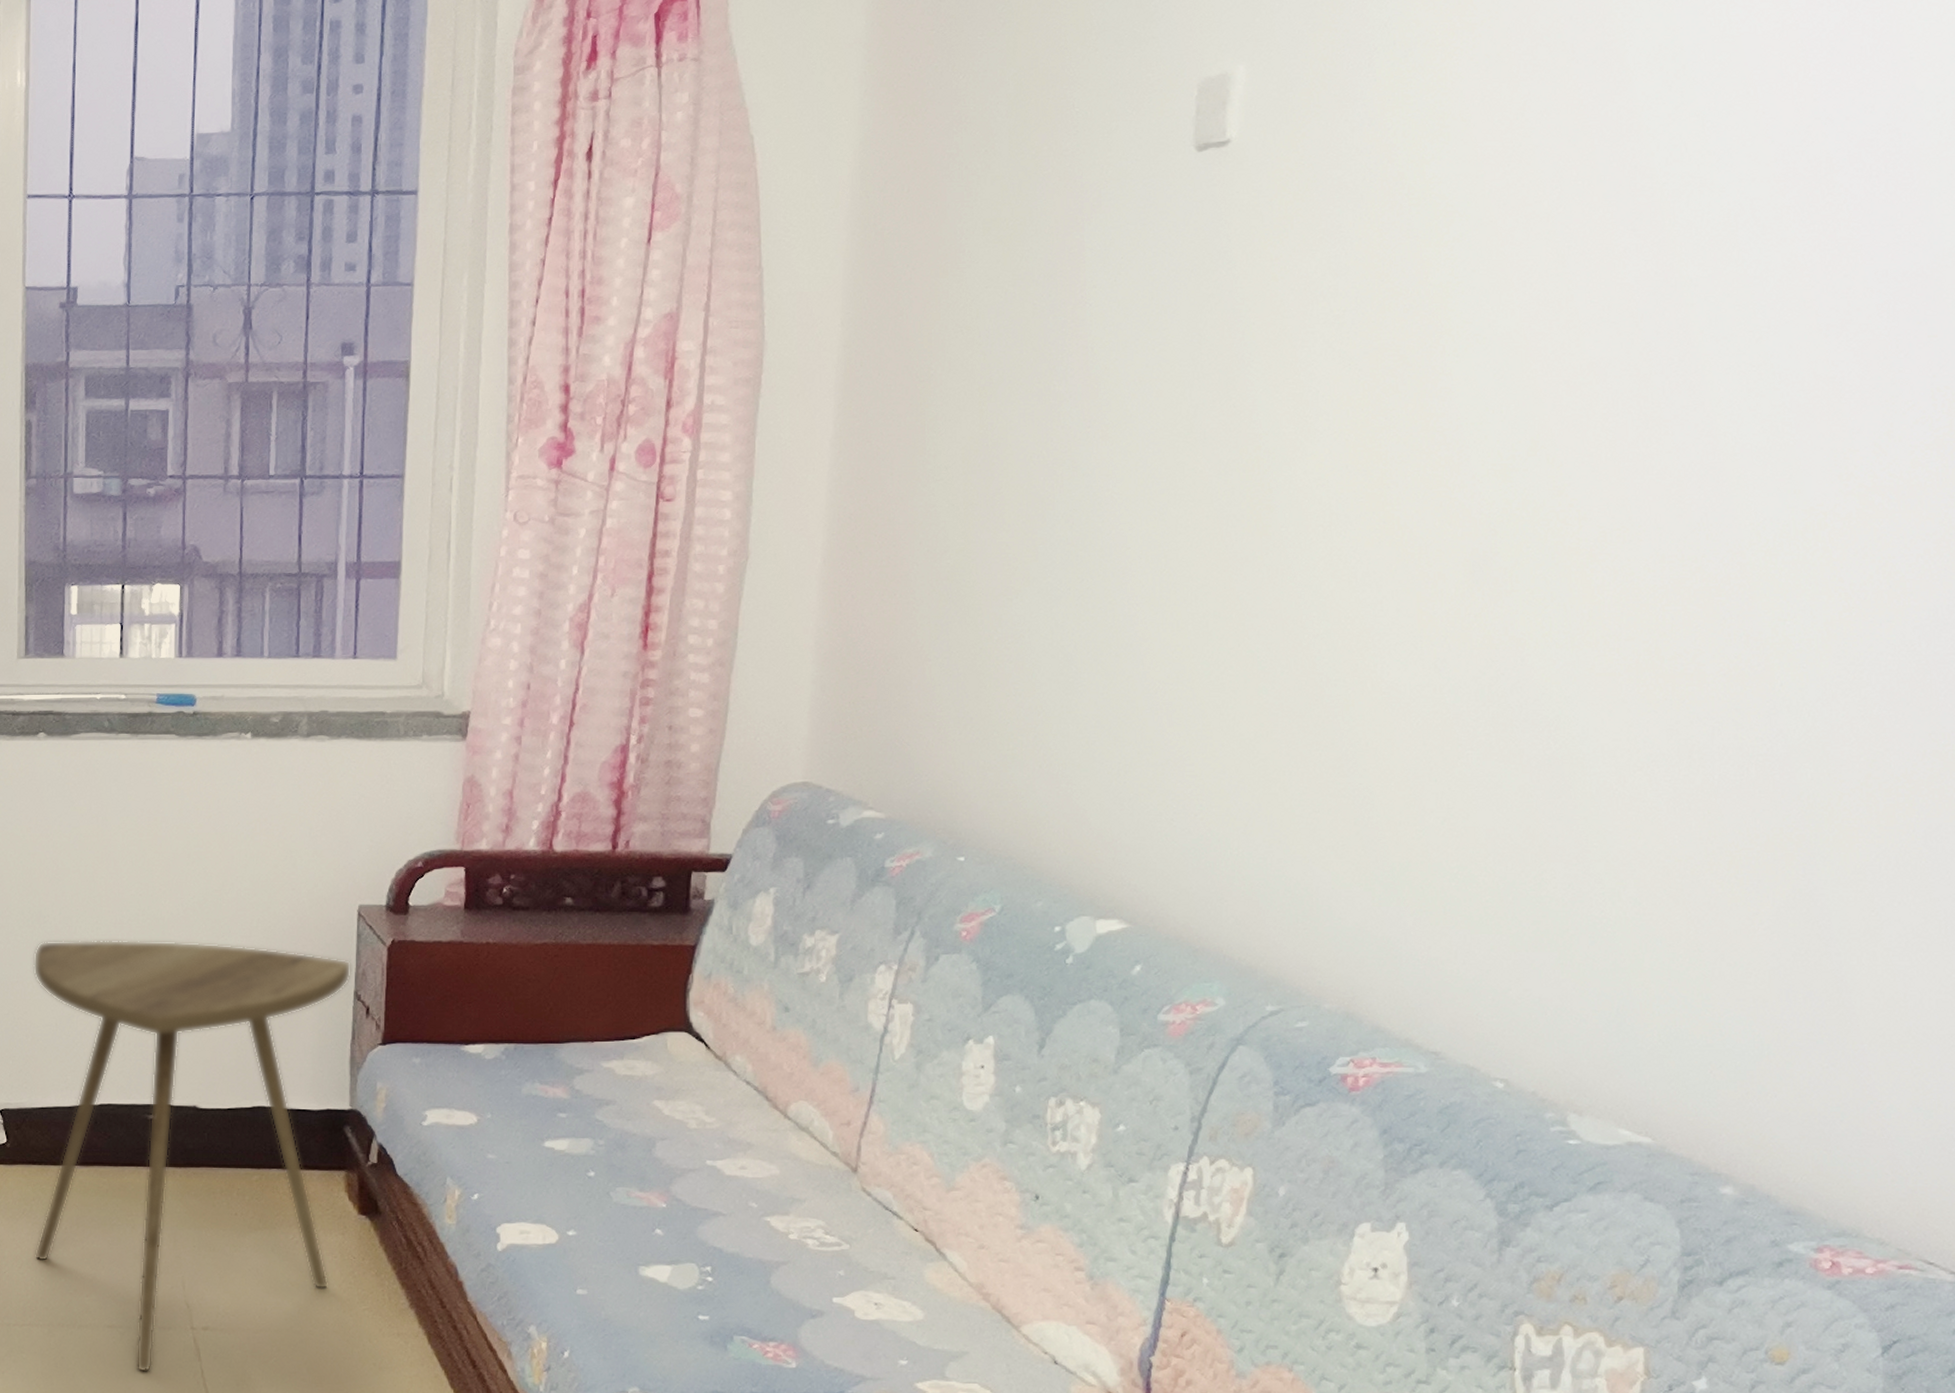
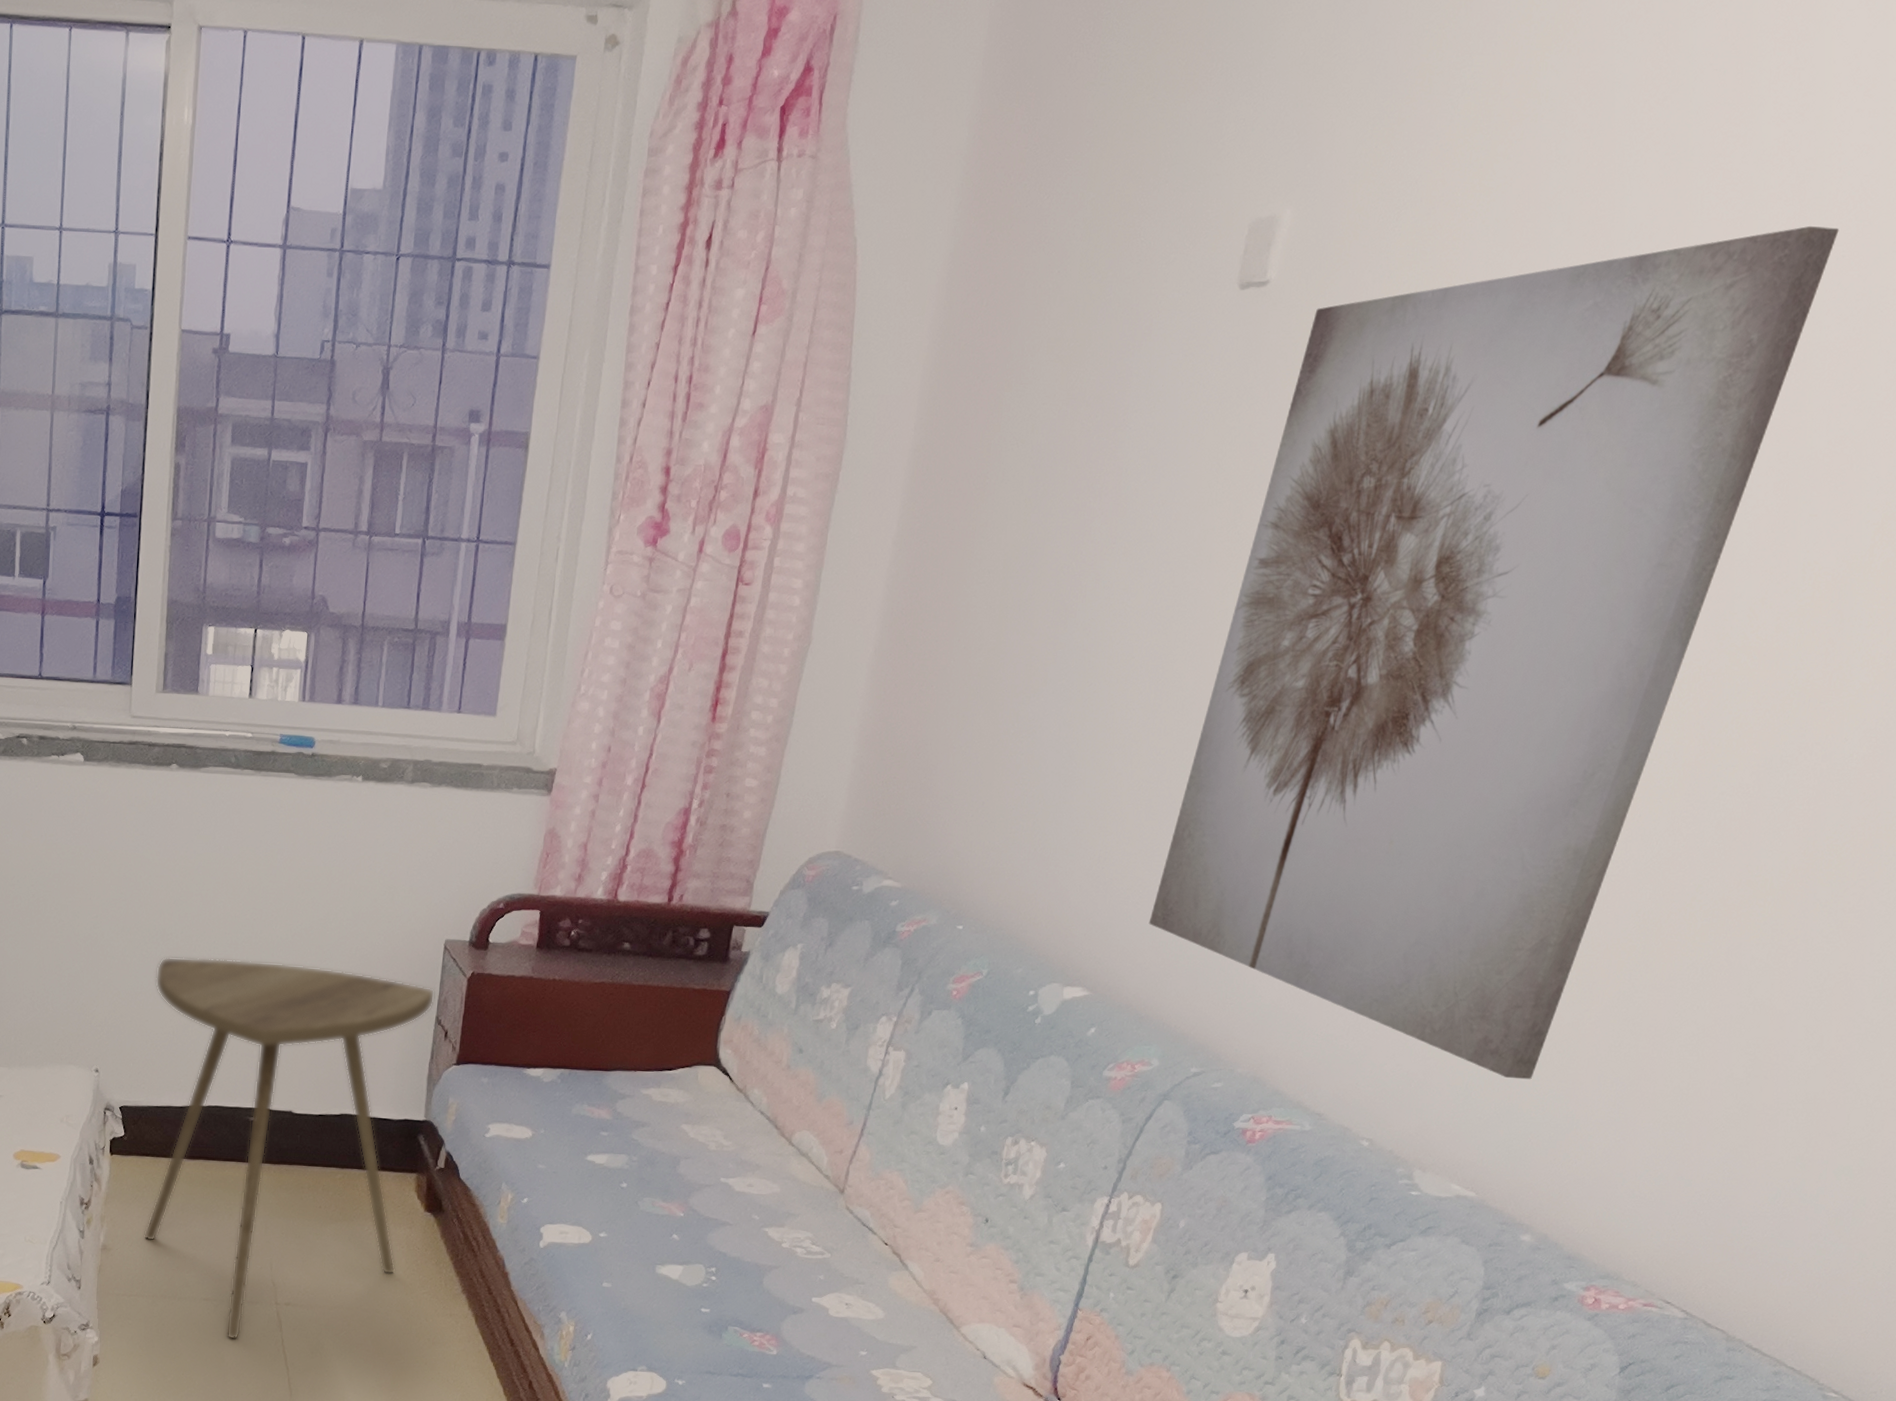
wall art: none [1189,29,1901,1000] -> present [1148,225,1840,1080]

